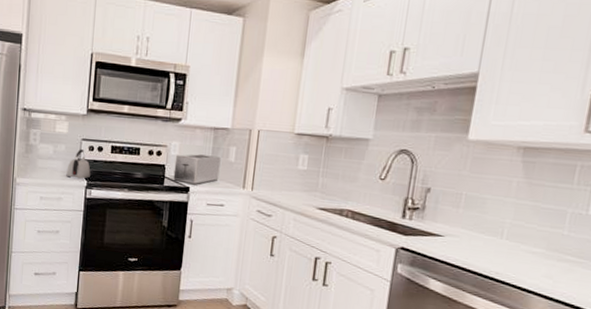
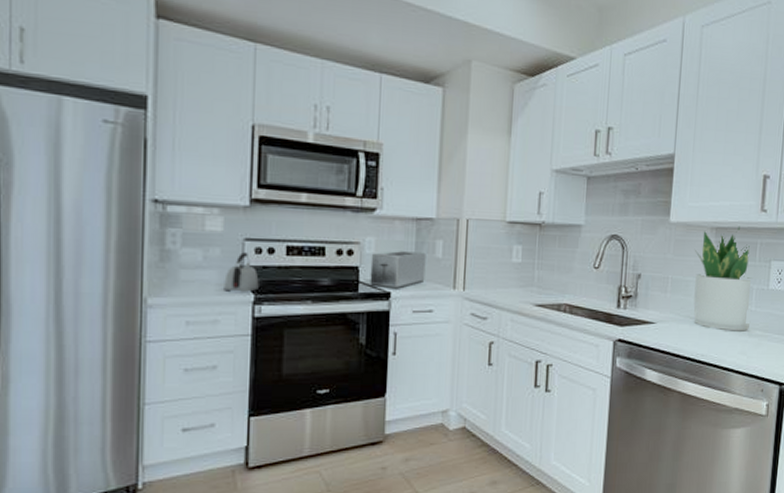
planter: none [489,147,567,255] -> present [693,226,752,332]

